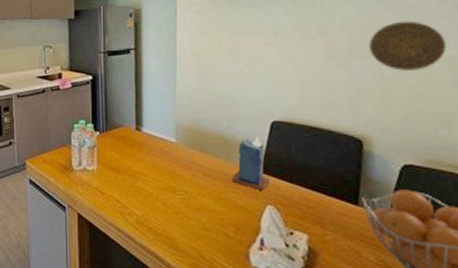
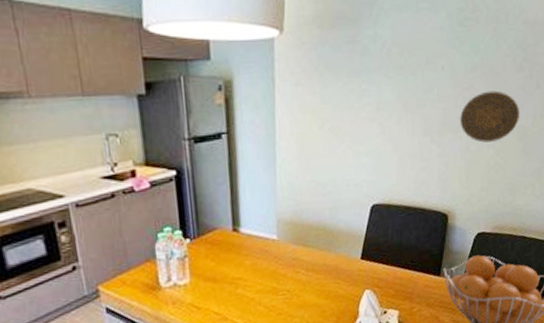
candle: present [232,137,270,190] -> none [333,222,368,277]

